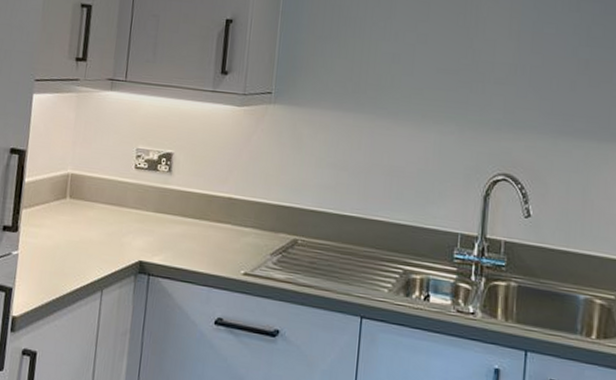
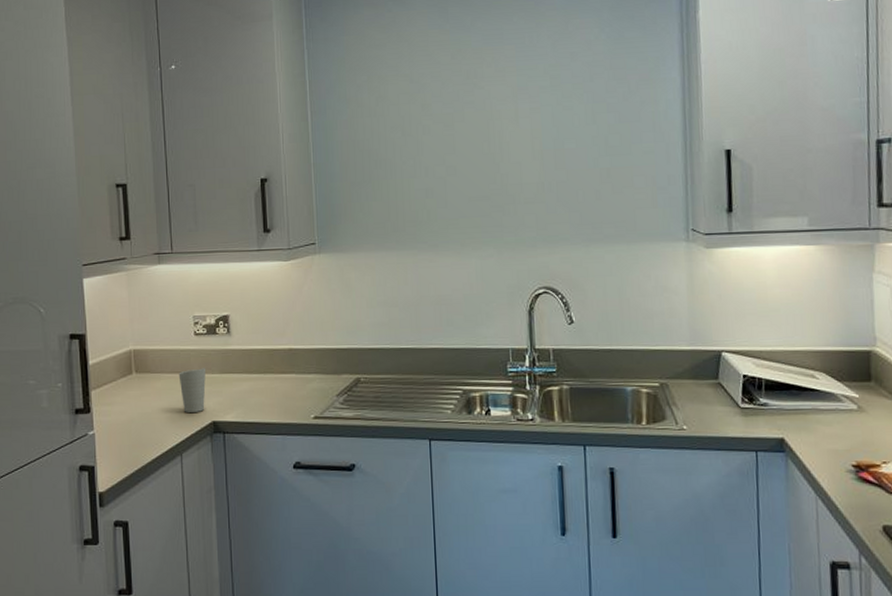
cup: none [111,203,140,249] -> present [178,368,206,412]

